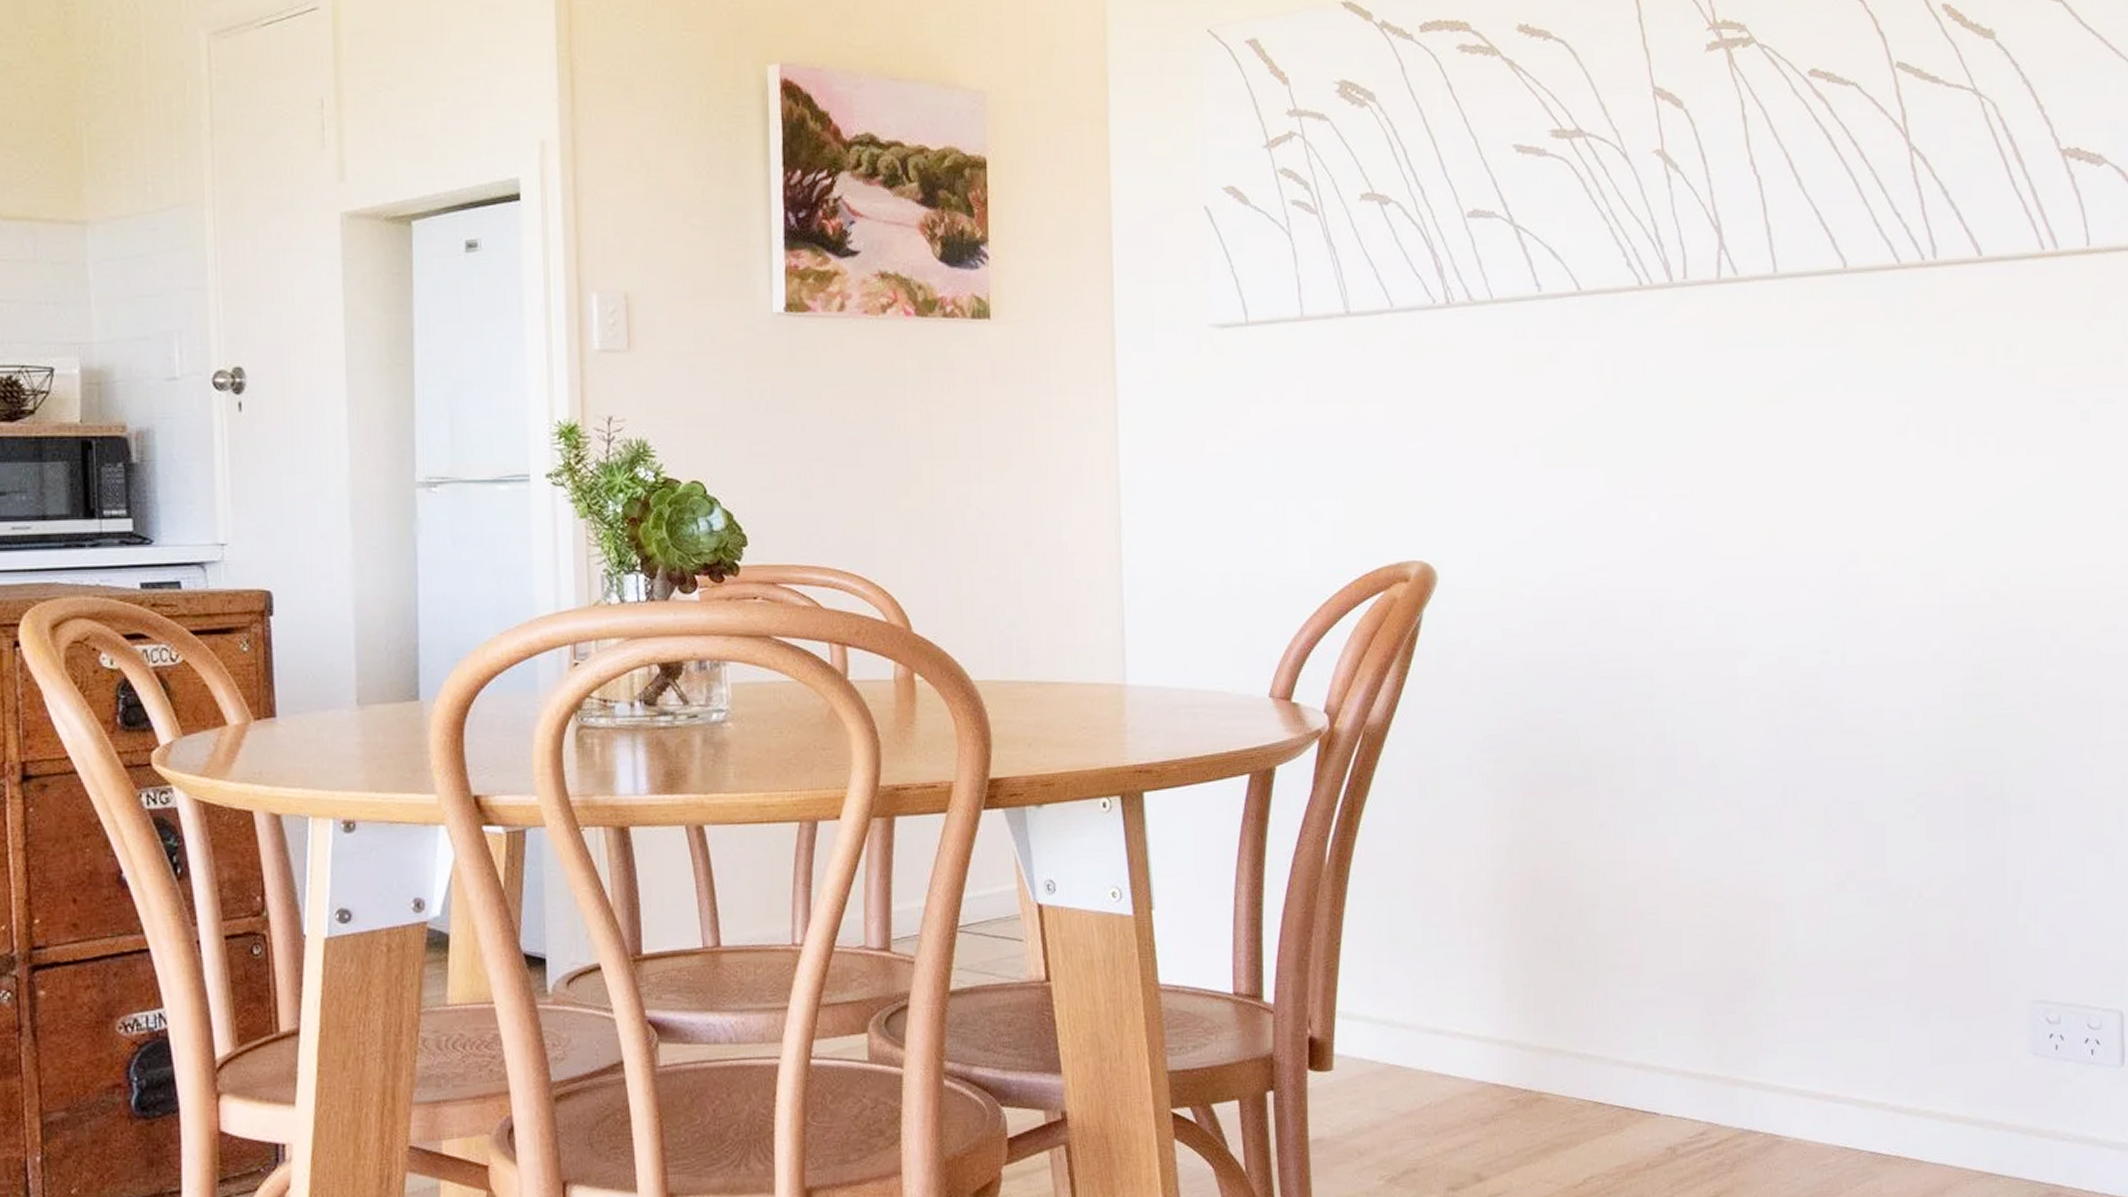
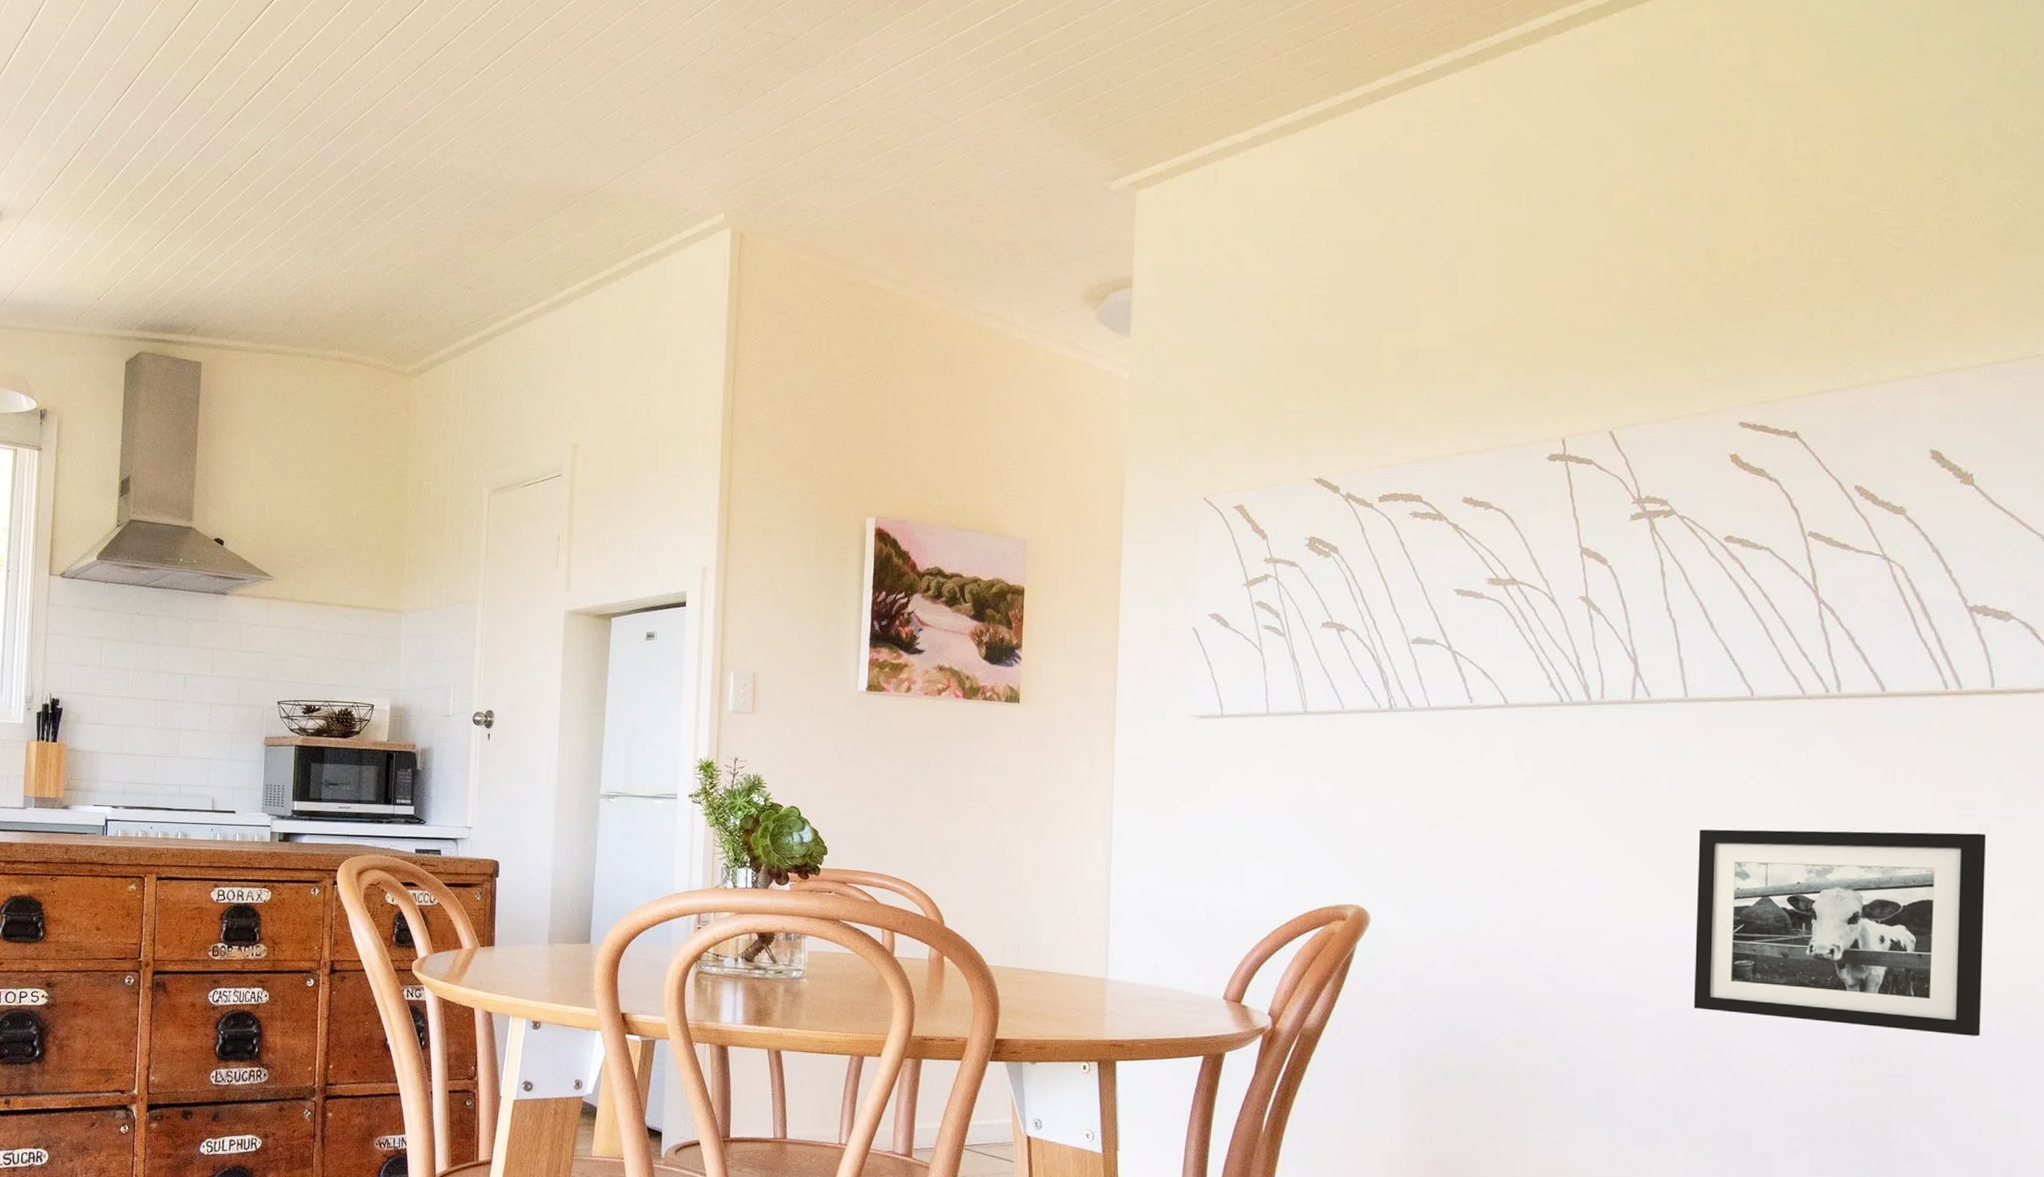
picture frame: none [1795,421,2089,661] -> present [1693,829,1986,1036]

